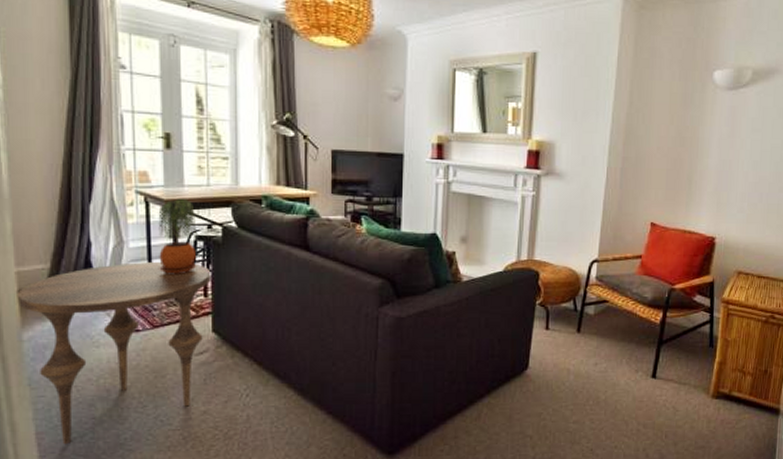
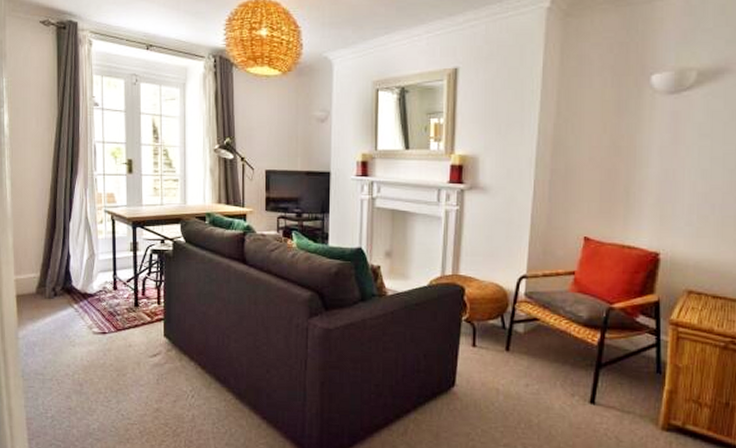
side table: present [17,261,211,445] -> none [15,272,163,431]
potted plant: present [158,198,197,274] -> none [122,216,152,284]

